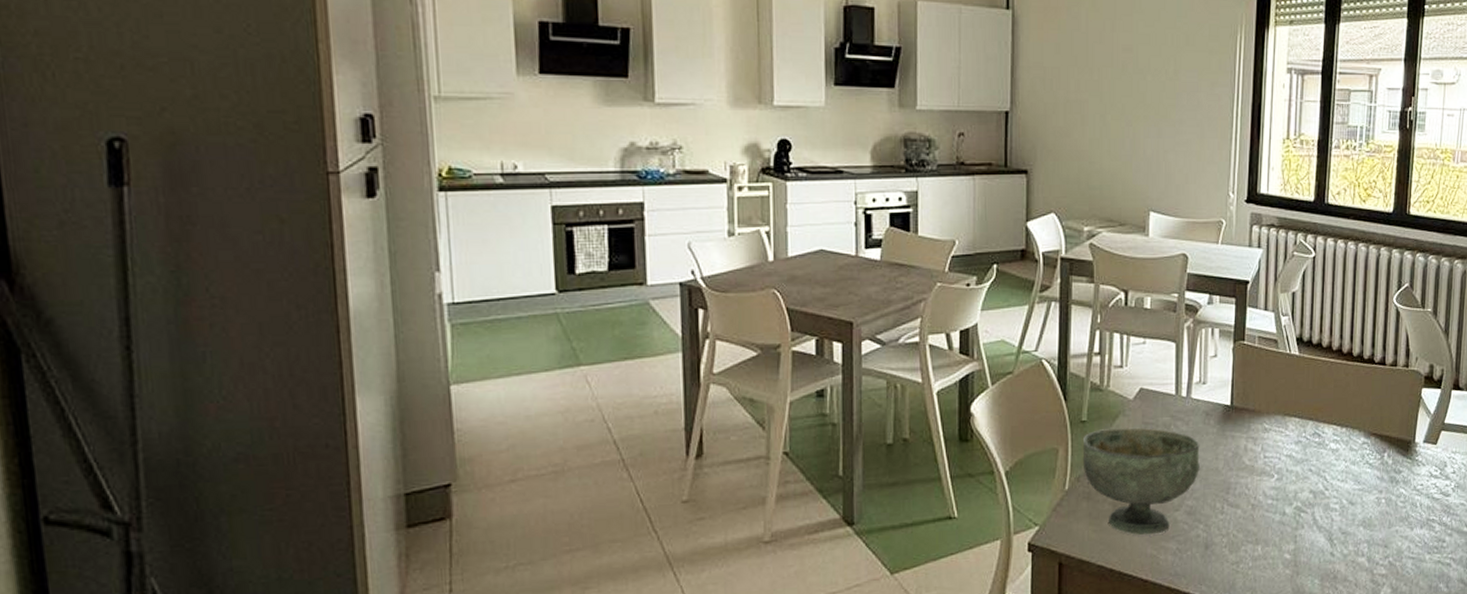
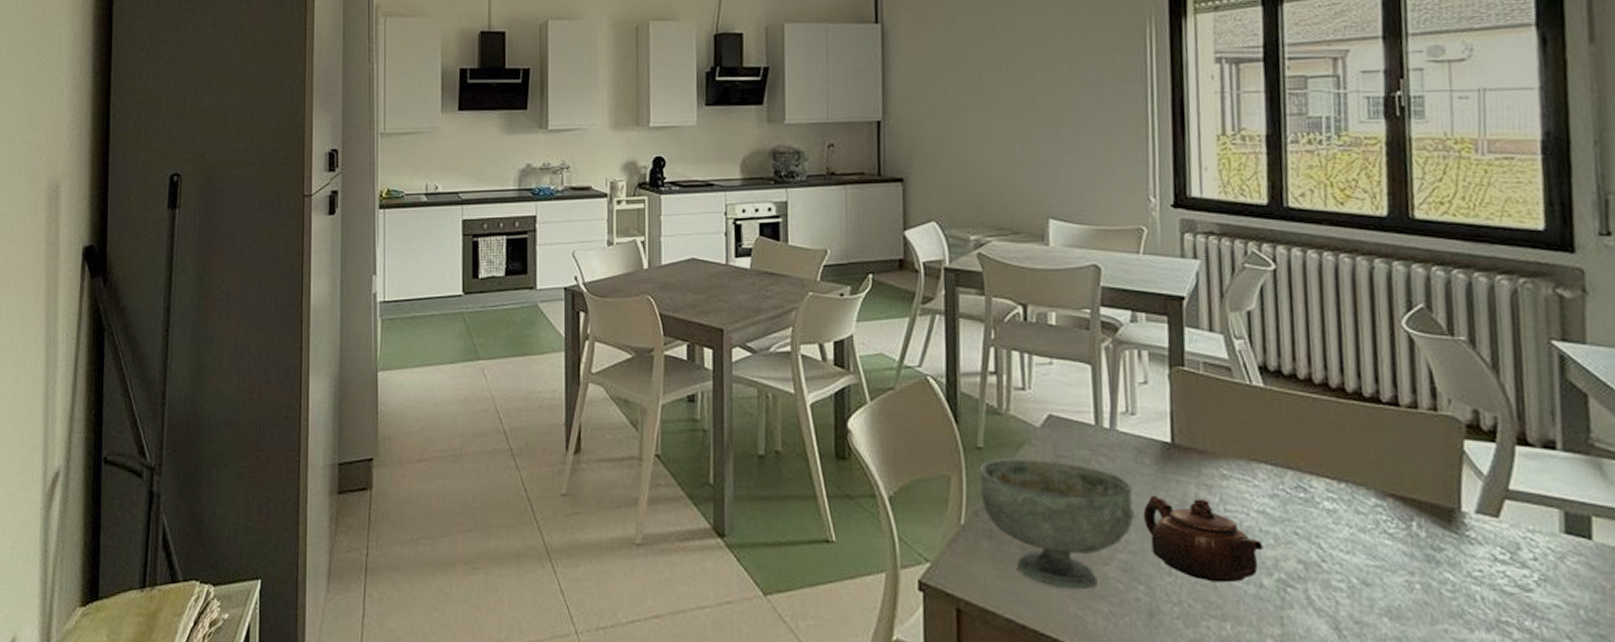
teapot: none [1206,449,1288,515] -> present [1143,495,1263,583]

